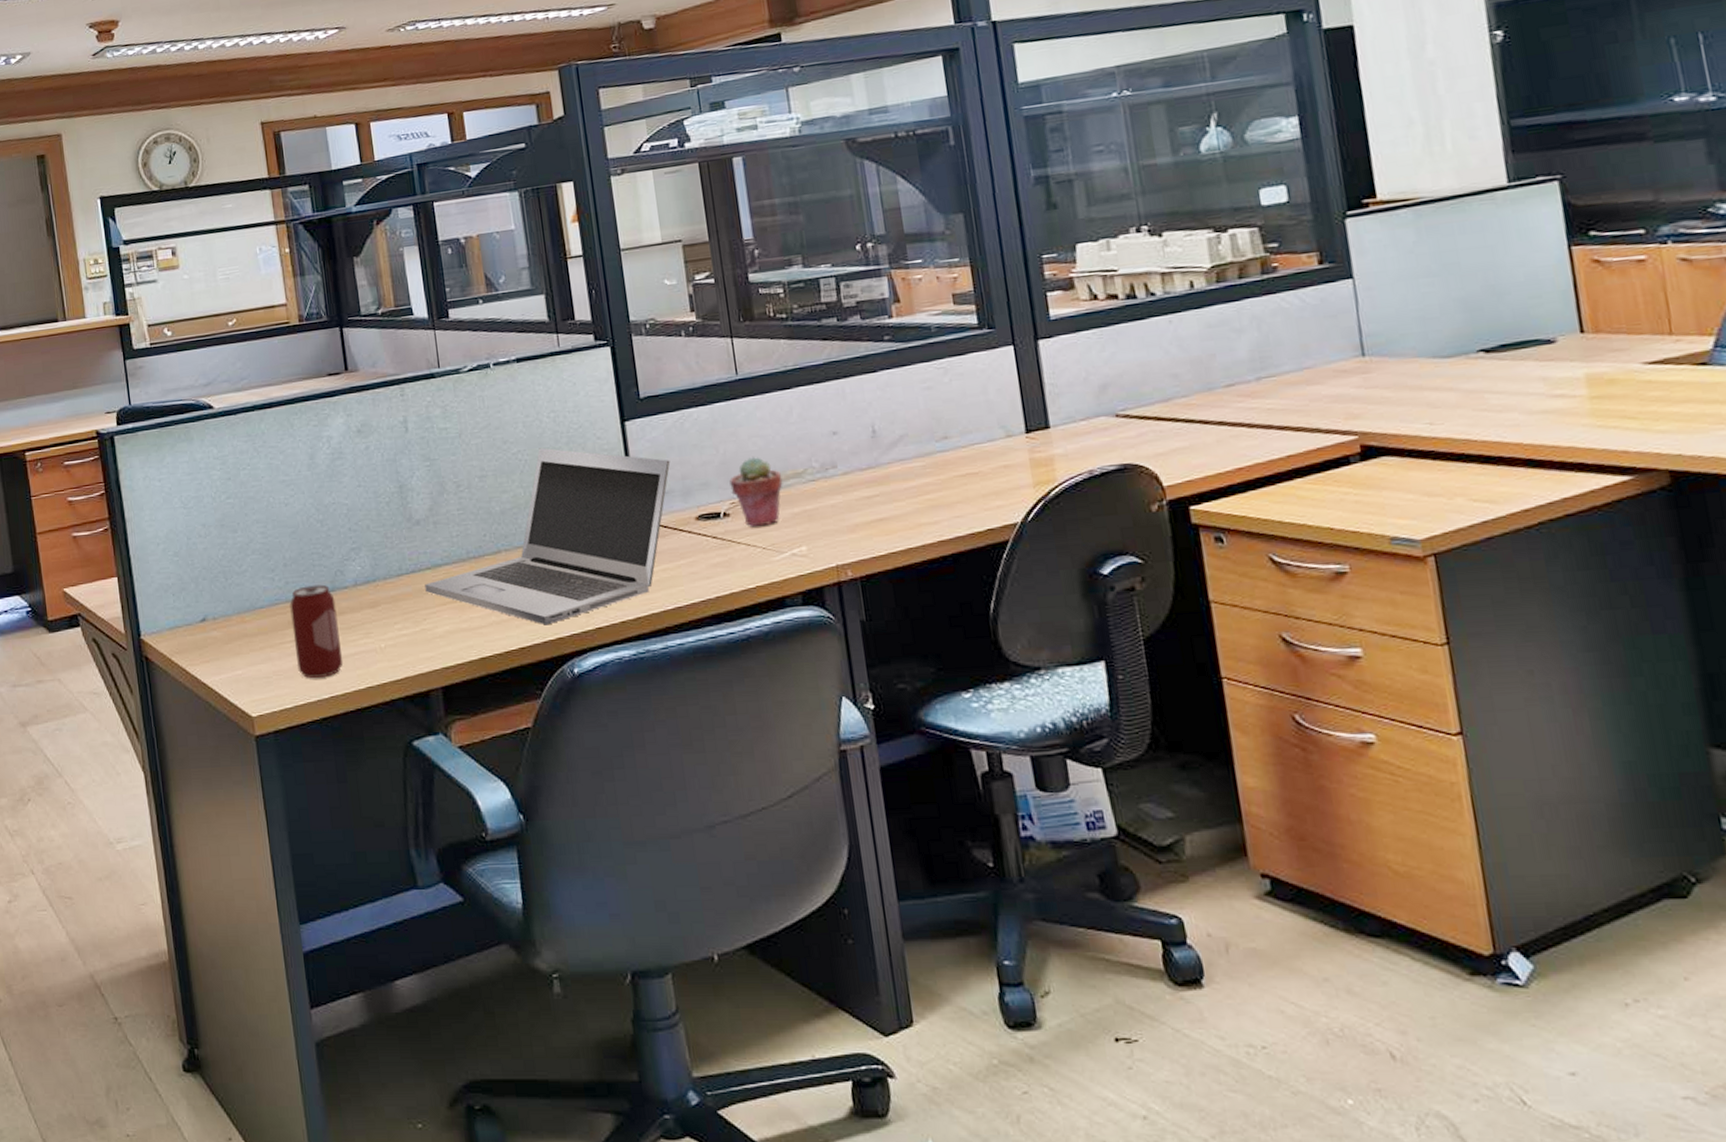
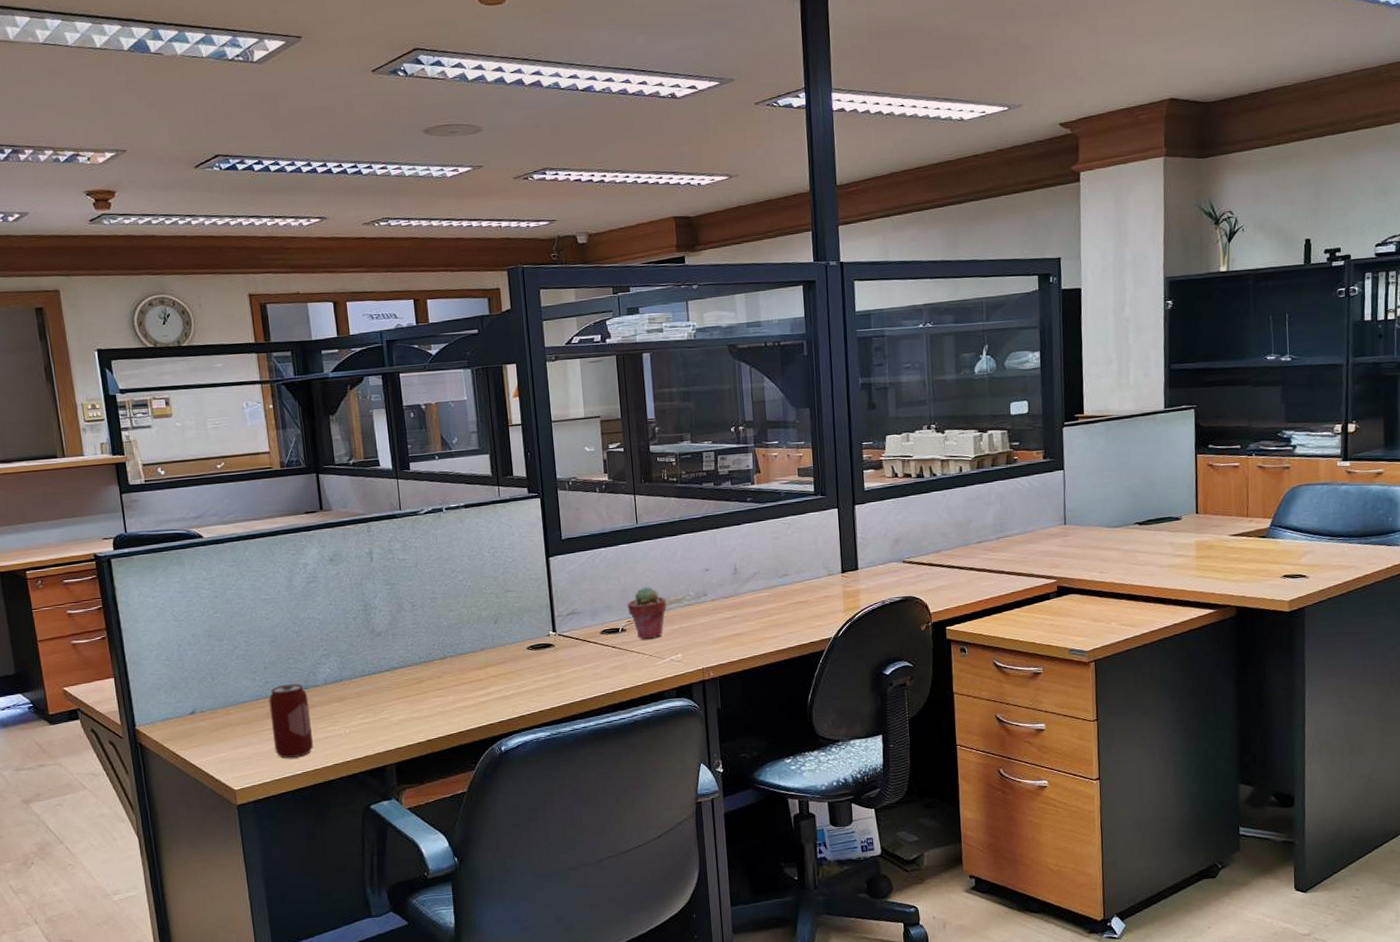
laptop: present [425,447,671,625] -> none [384,576,583,714]

